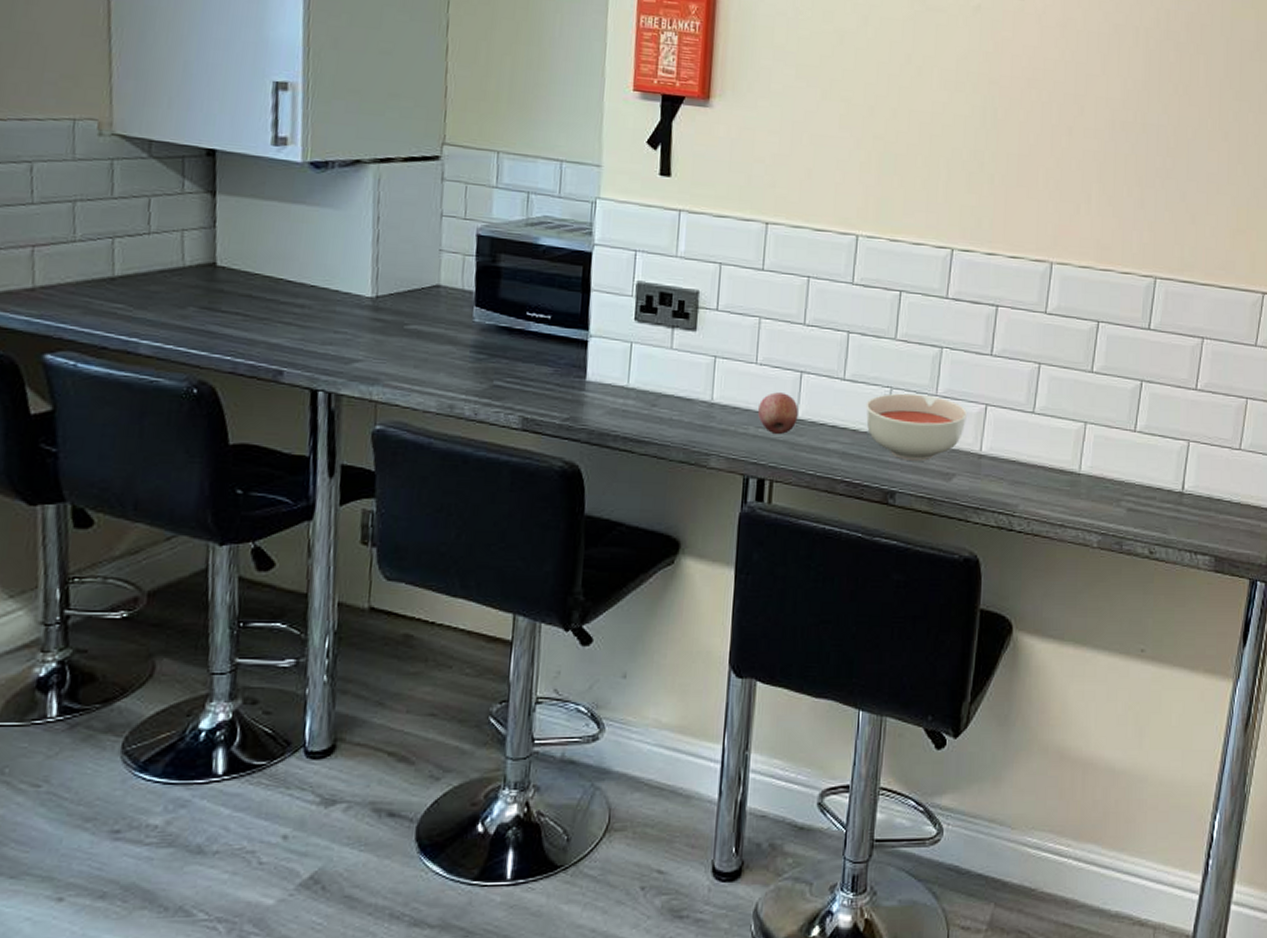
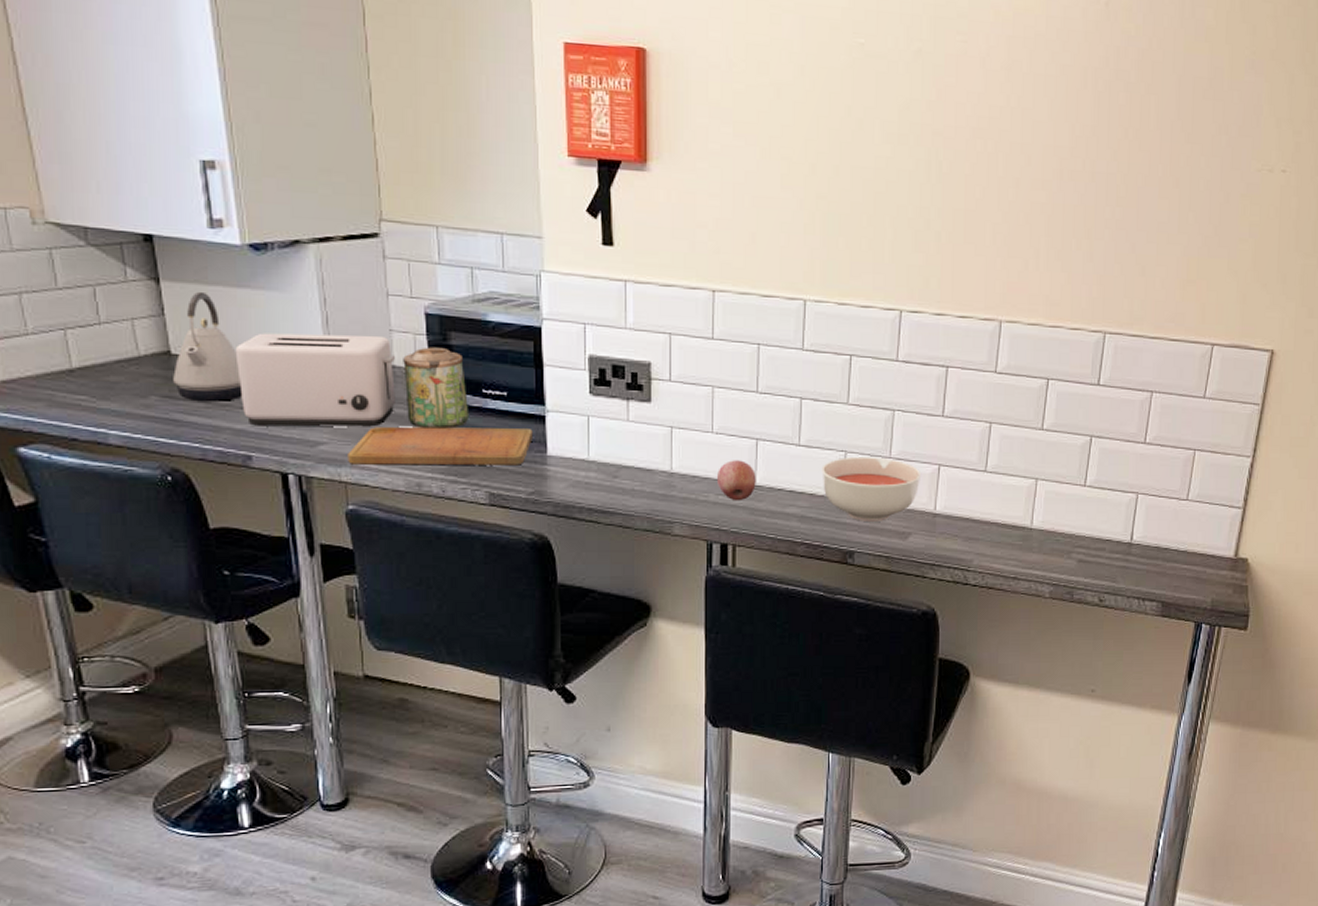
kettle: none [214,205,284,316] -> present [173,291,243,403]
toaster: none [280,248,443,346] -> present [235,333,396,427]
cutting board: none [381,346,574,390] -> present [348,426,533,466]
canister: none [447,268,511,351] -> present [403,347,470,429]

